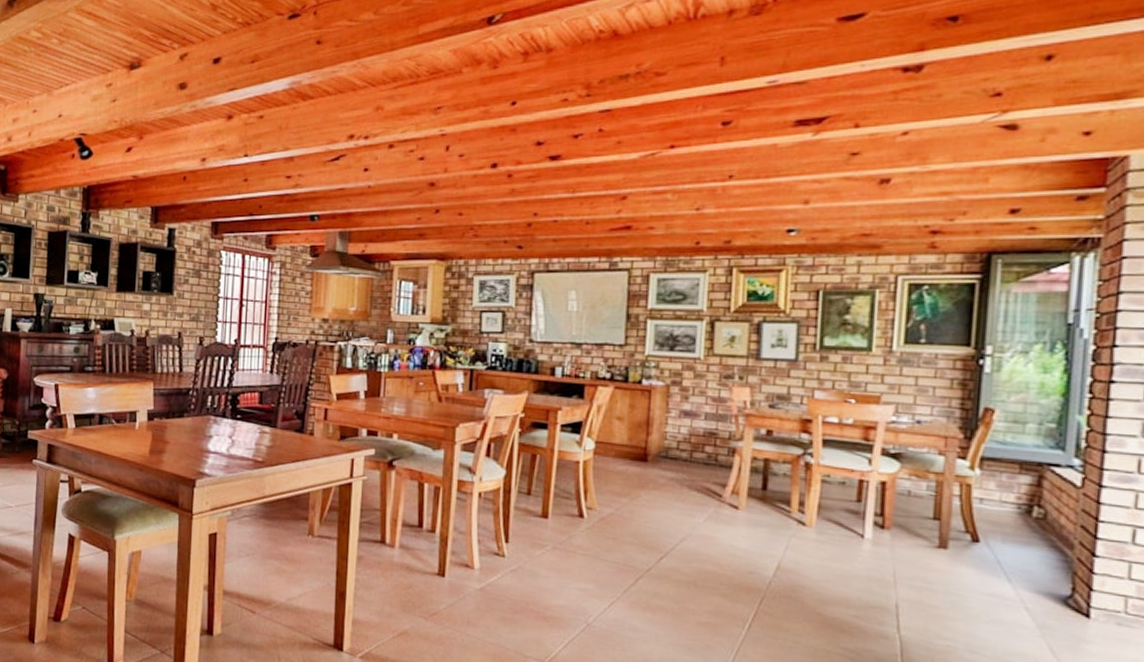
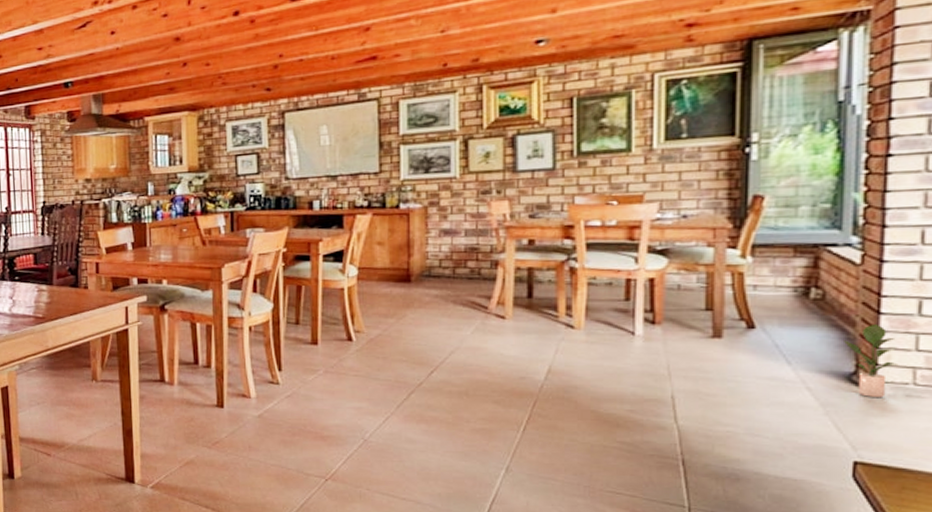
potted plant: none [1062,548,1112,625] -> present [844,323,899,398]

